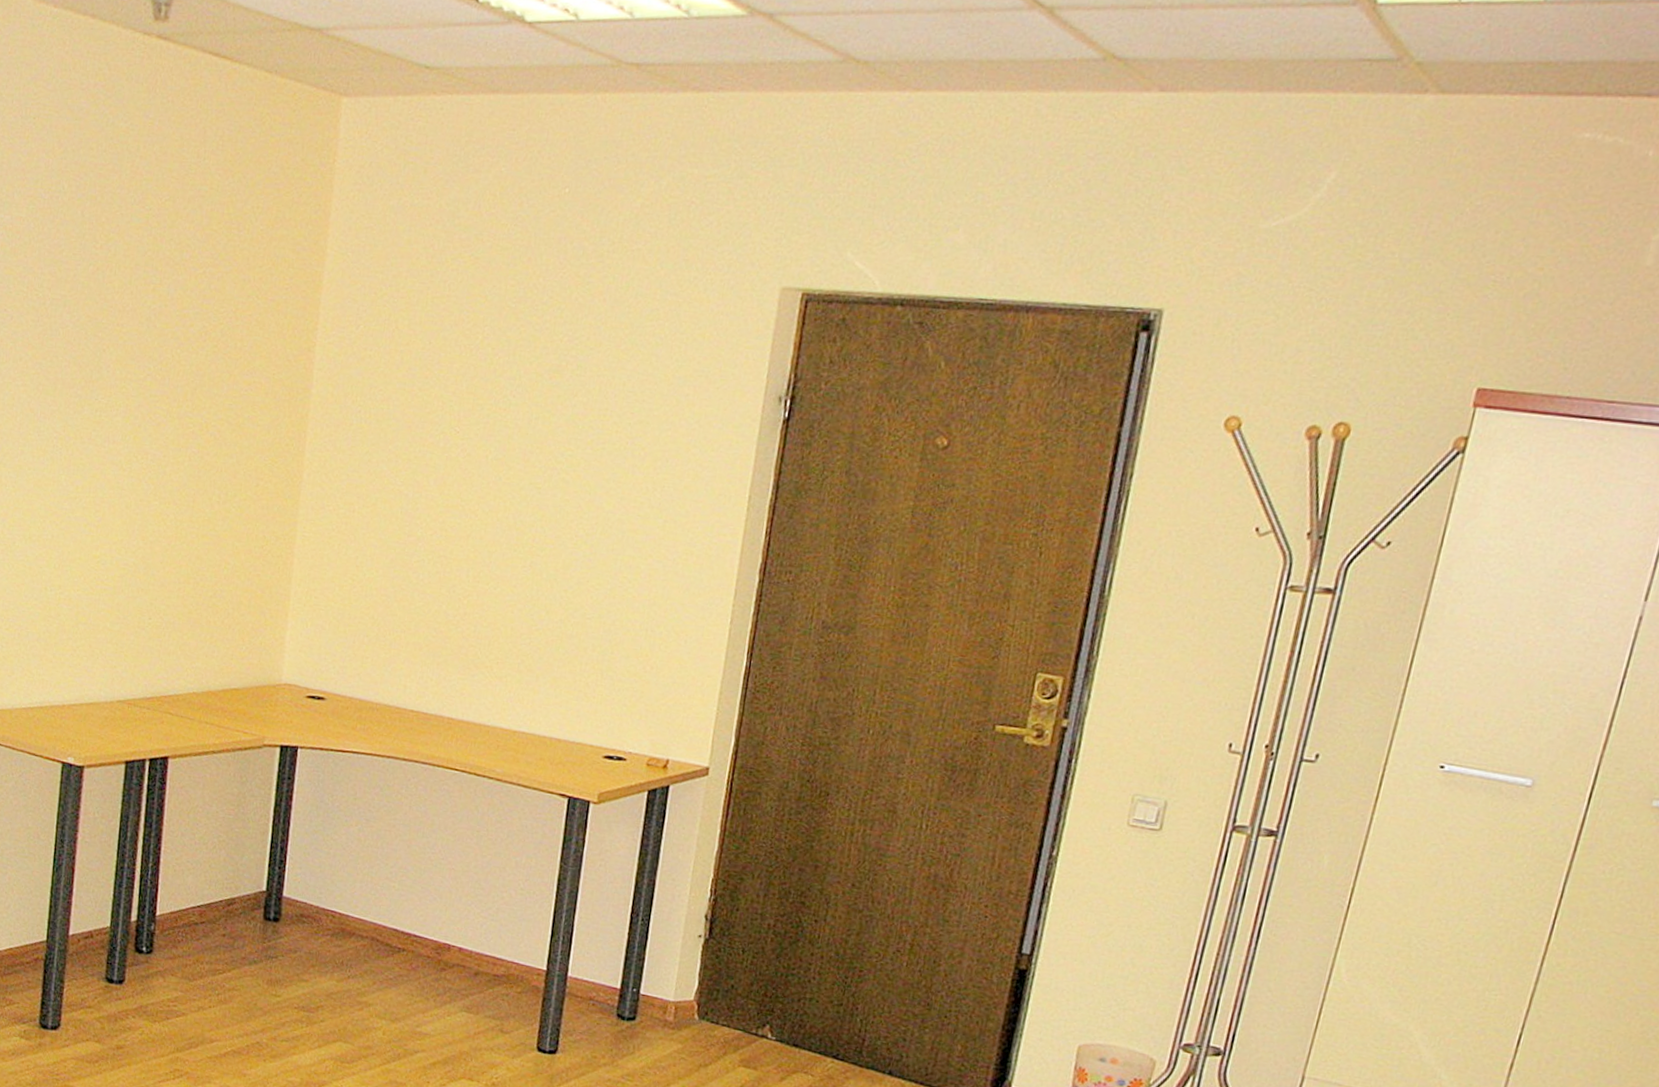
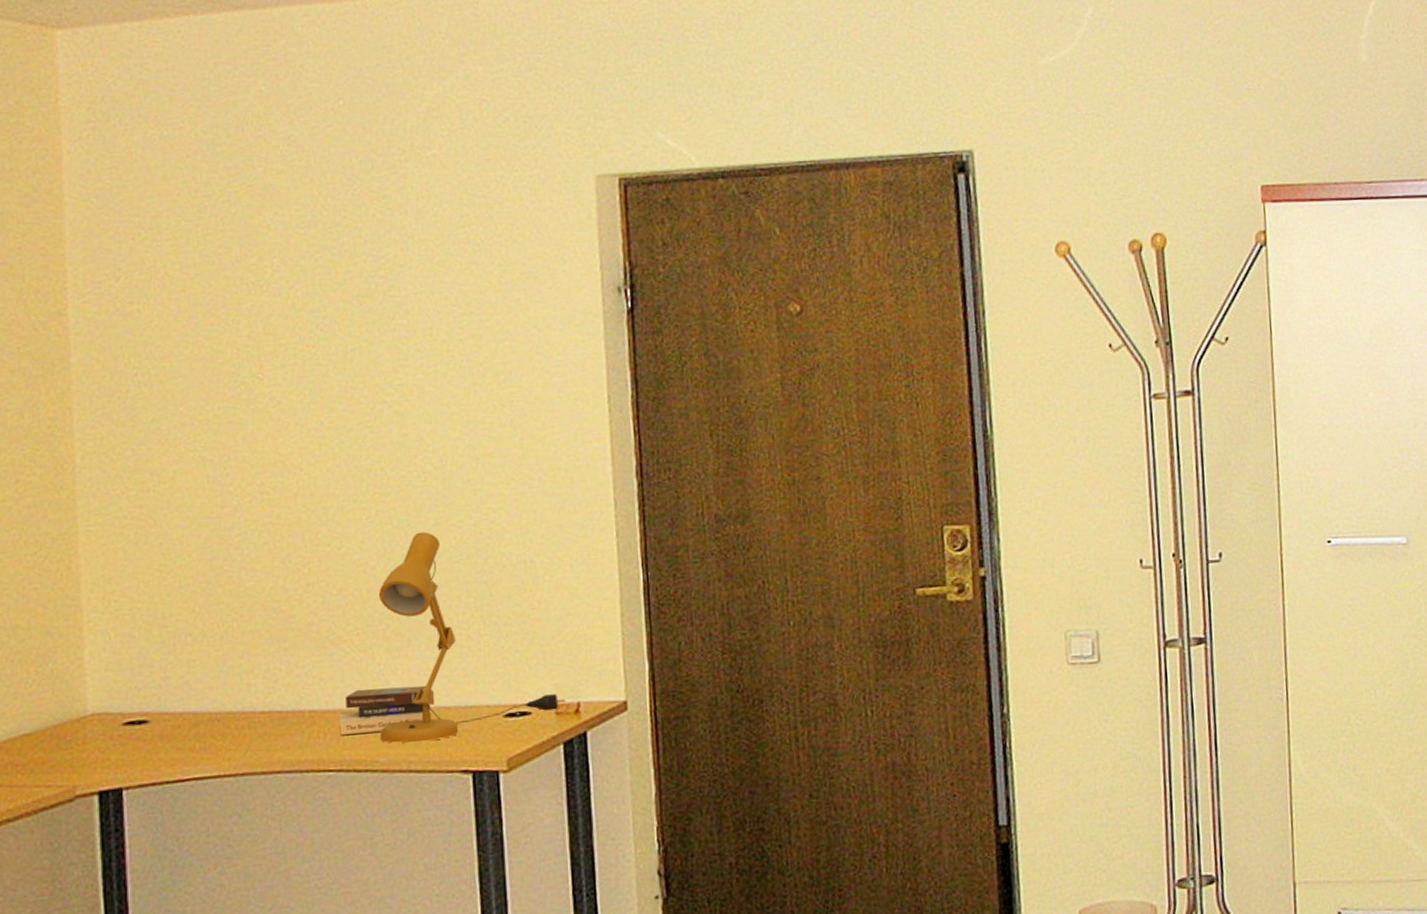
books: none [469,708,544,747] -> present [339,685,426,735]
desk lamp: none [500,587,658,765] -> present [378,531,566,743]

